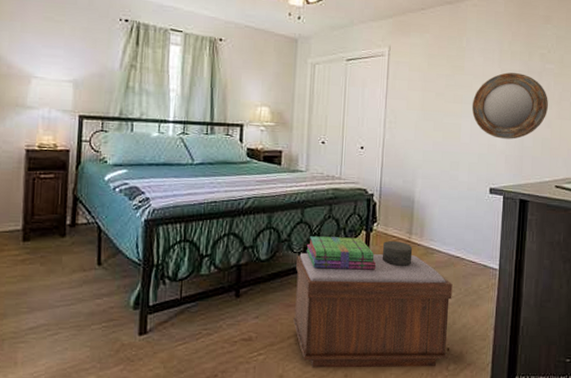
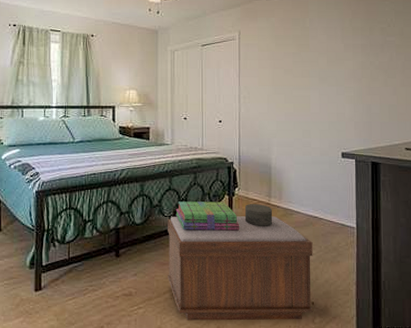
home mirror: present [471,72,548,140] -> none [319,47,392,107]

